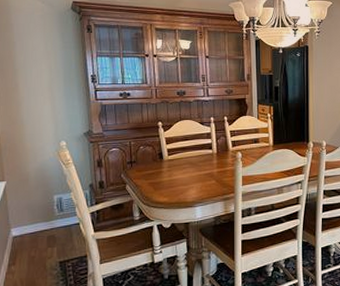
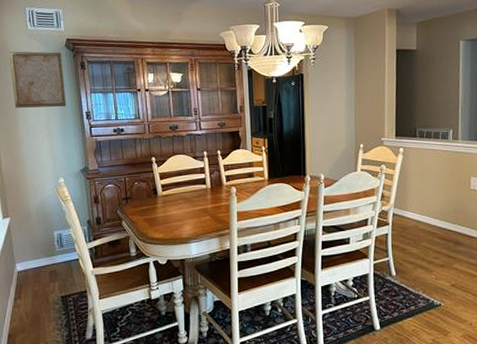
wall art: none [10,11,71,69] -> present [9,51,67,108]

